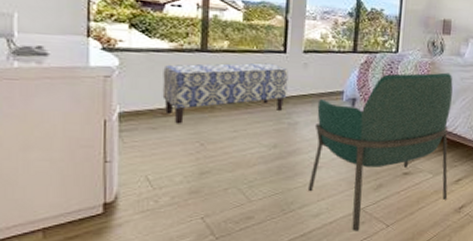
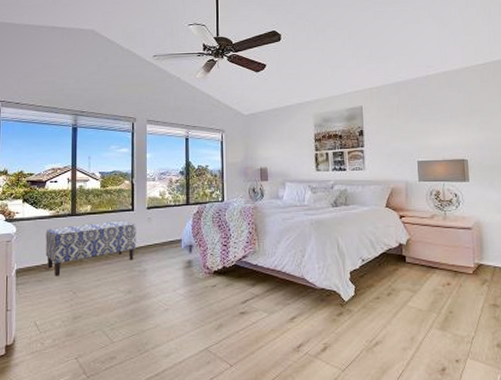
armchair: present [307,72,453,231] -> none [158,215,285,371]

